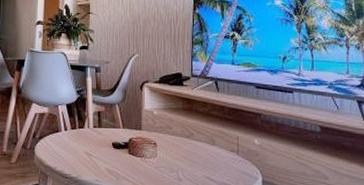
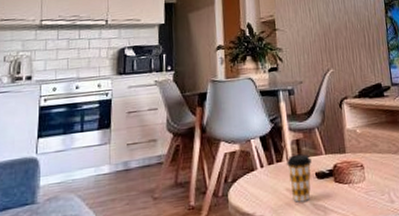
coffee cup: none [88,124,110,166] -> present [287,154,312,203]

